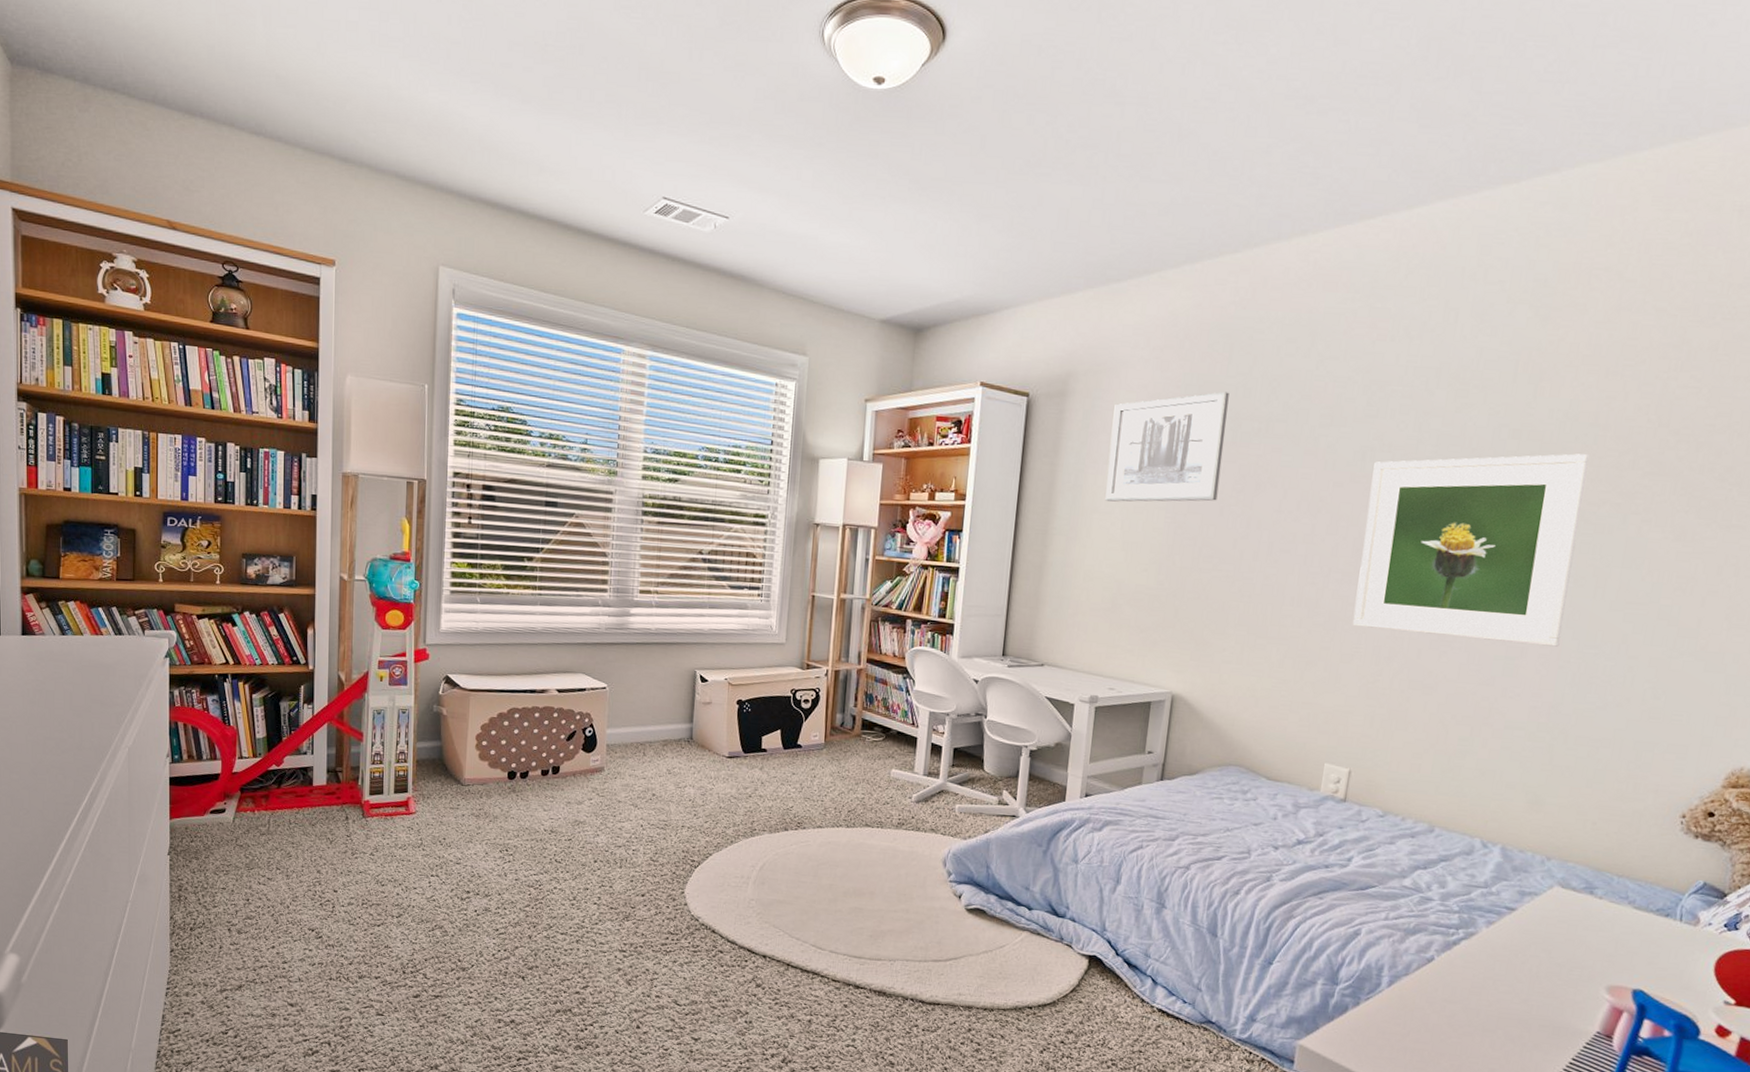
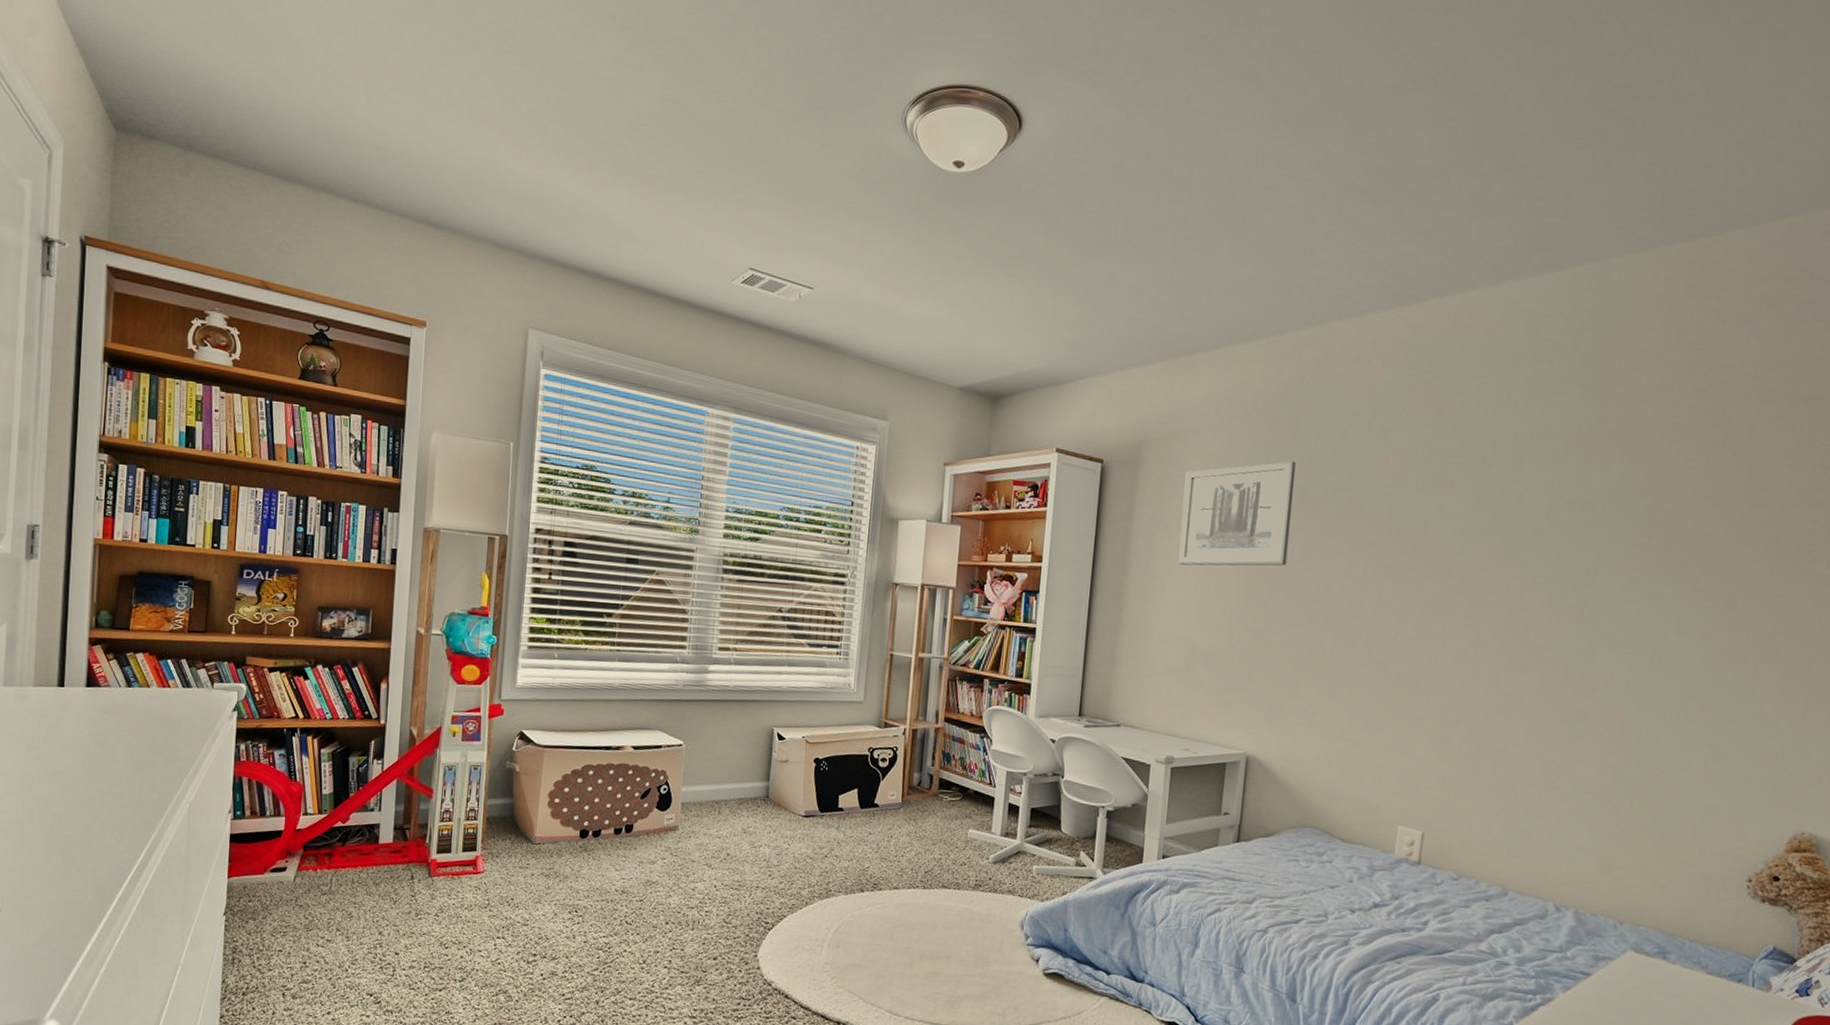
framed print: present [1352,454,1590,647] -> none [1420,524,1641,711]

